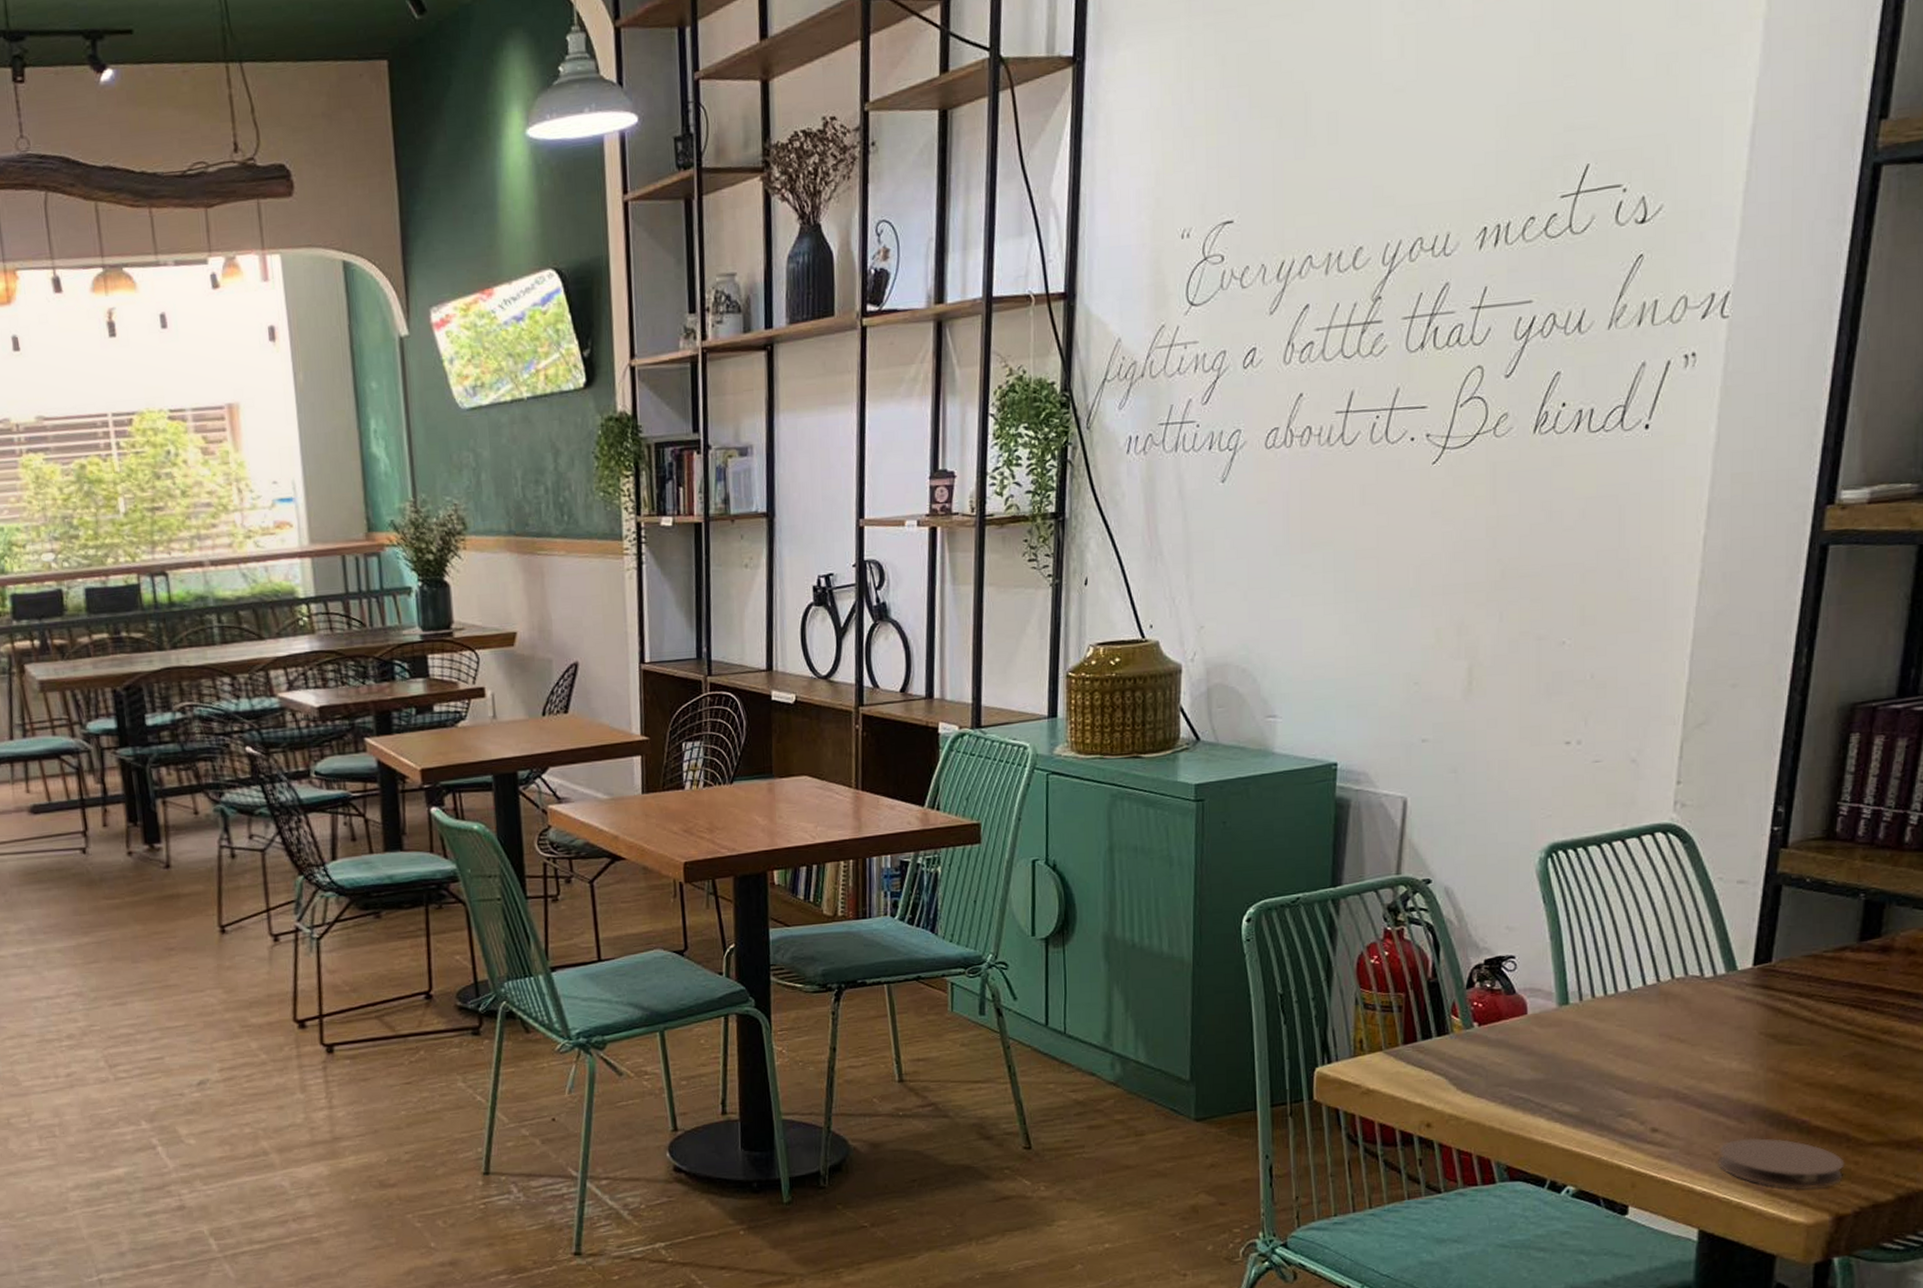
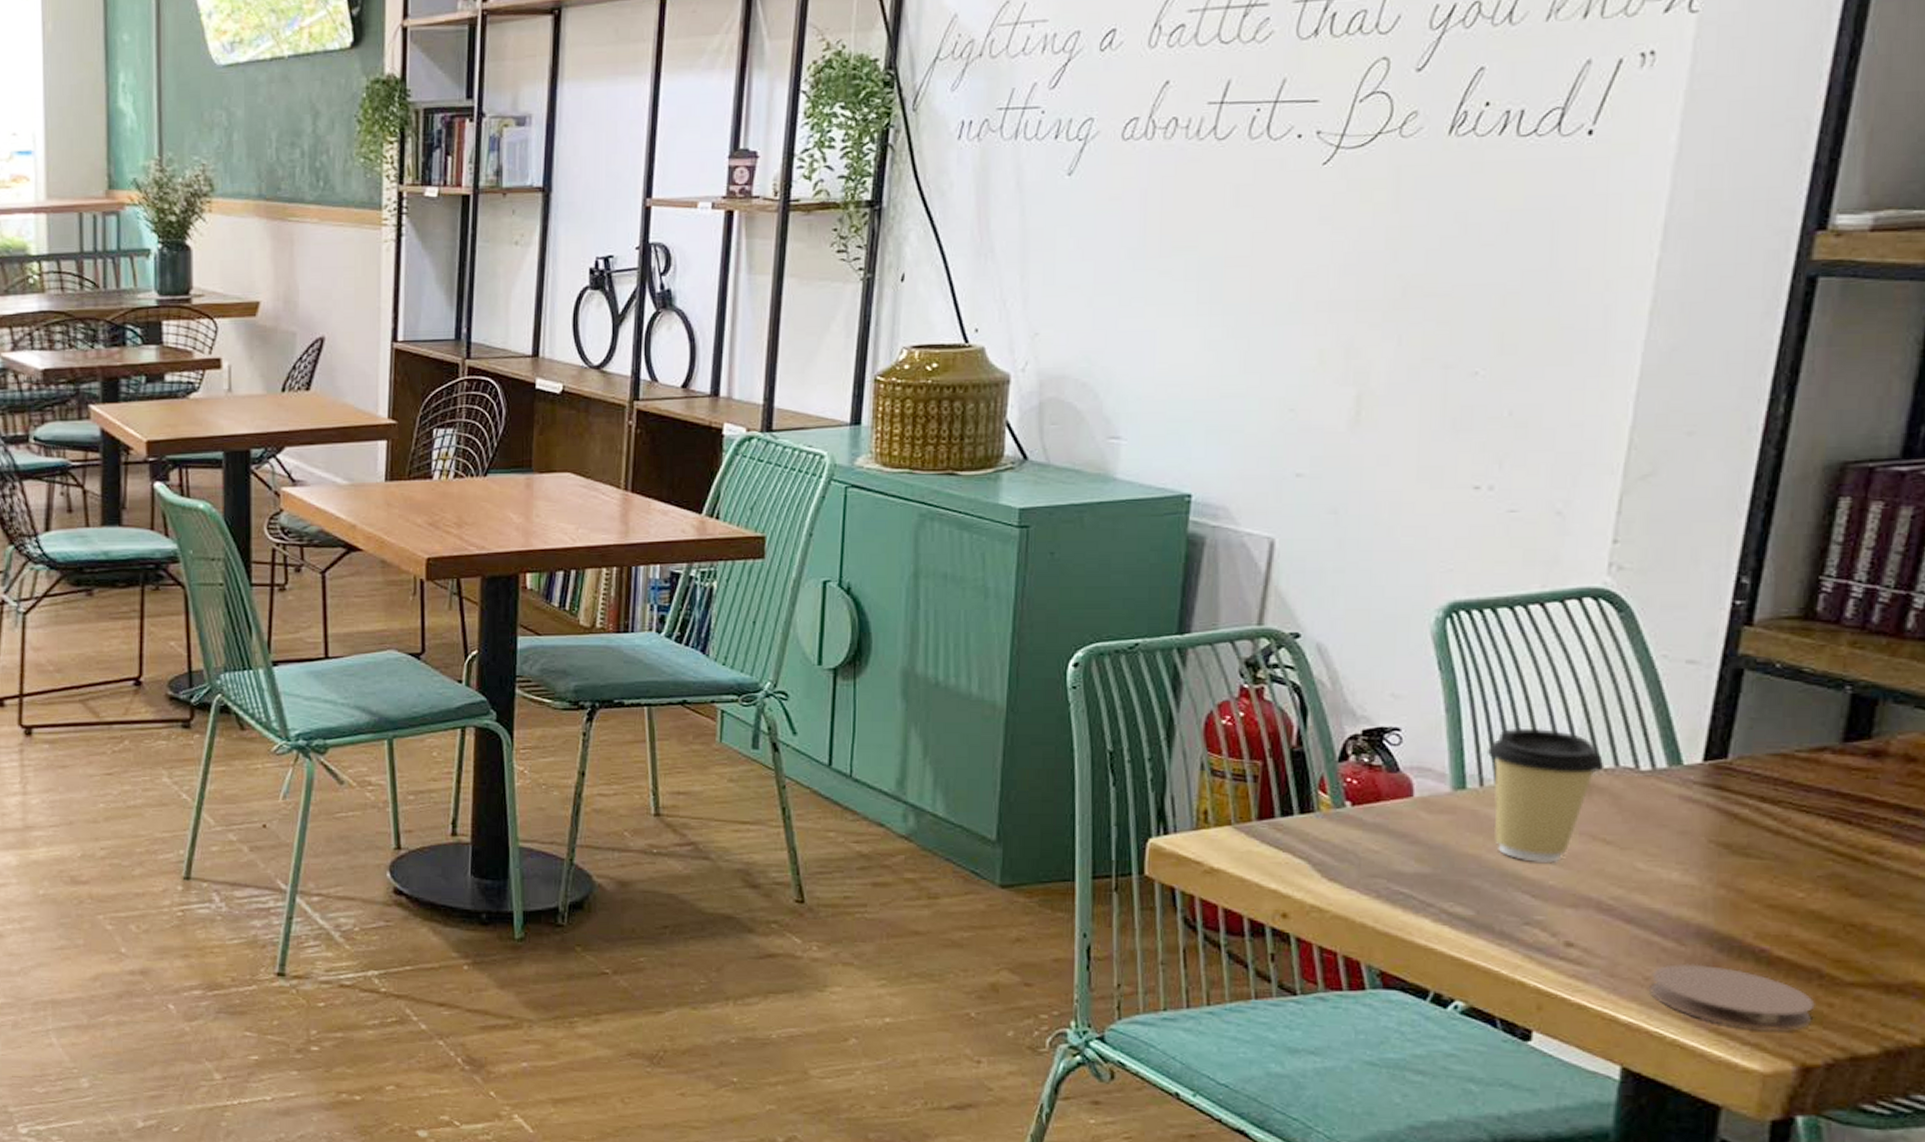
coffee cup: none [1584,948,1677,1062] -> present [1486,729,1605,862]

